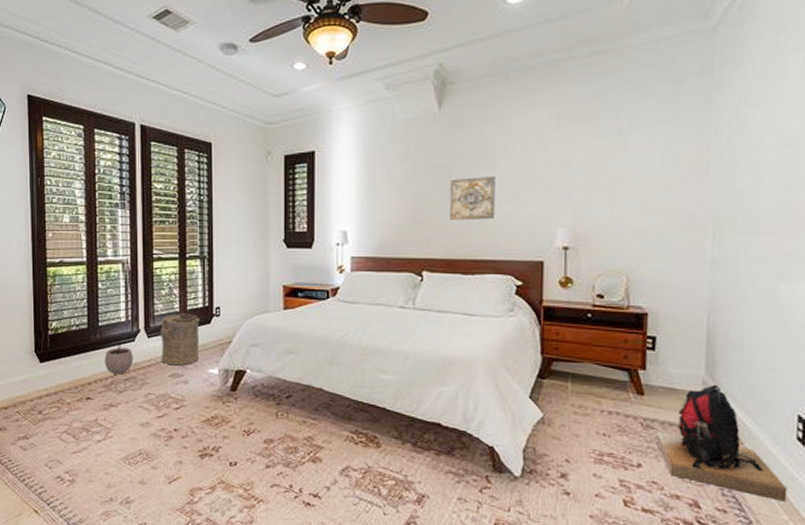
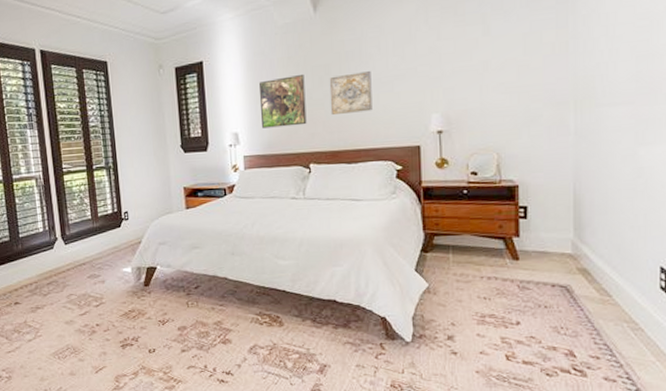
plant pot: present [105,342,133,374] -> none [28,250,54,280]
laundry hamper: present [159,312,201,366] -> none [75,219,113,268]
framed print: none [374,173,423,229] -> present [259,73,307,129]
backpack: present [656,384,788,502] -> none [532,245,654,345]

